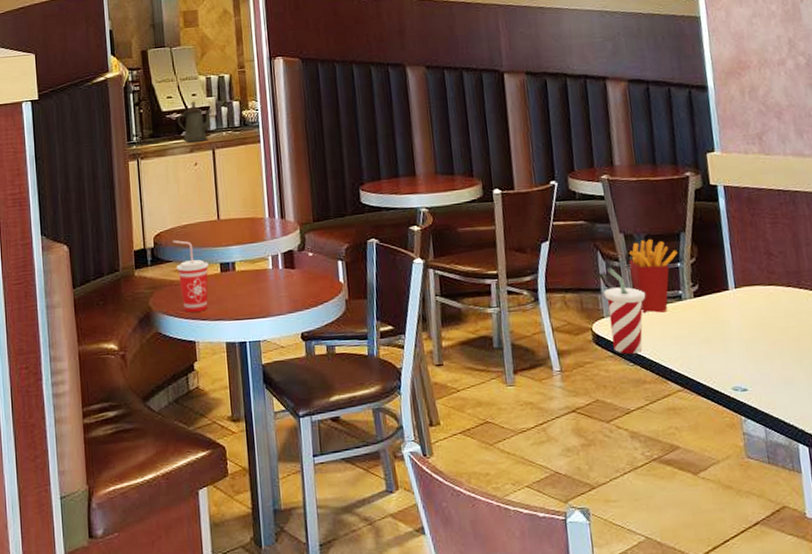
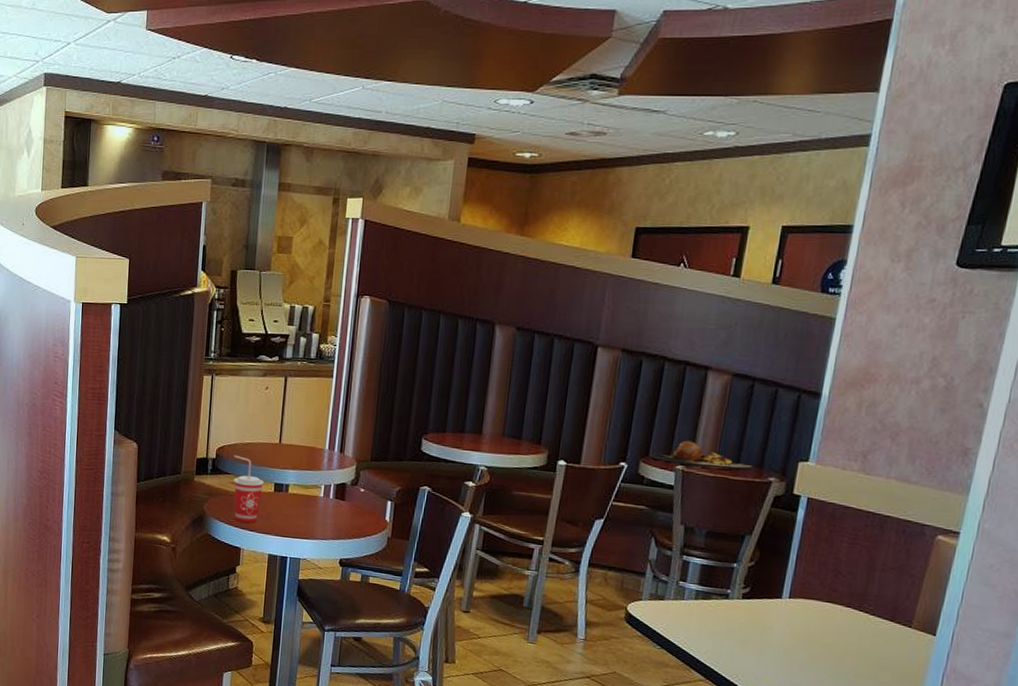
coffee pot: present [177,101,213,143] -> none [255,327,291,368]
food tray: none [575,149,670,174] -> present [649,440,753,471]
beverage cup: present [603,267,646,354] -> none [644,555,692,639]
french fries: present [628,239,678,313] -> none [679,535,738,607]

